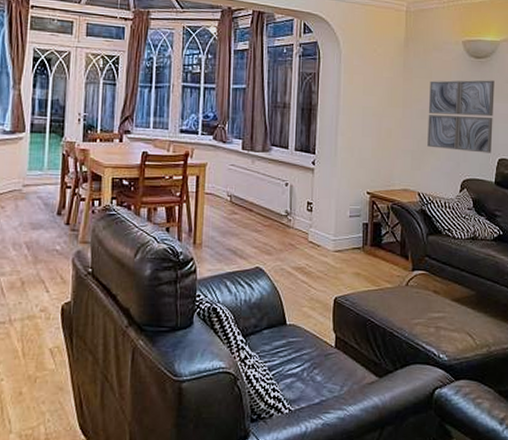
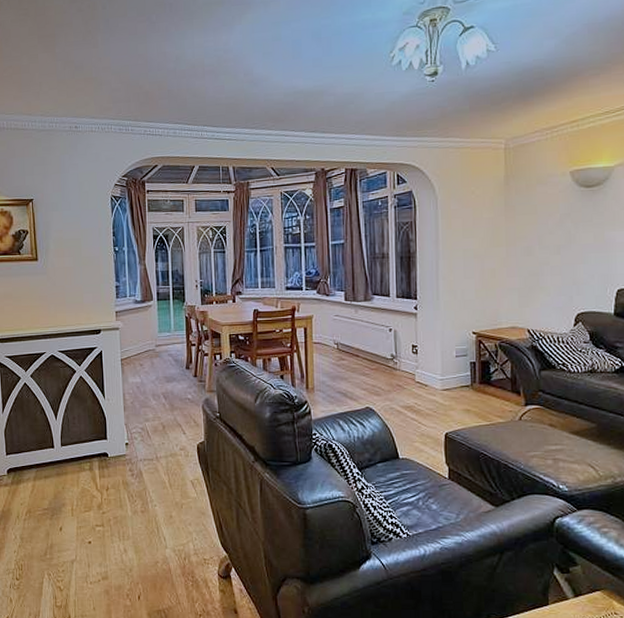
wall art: present [427,80,495,153] -> none [534,208,610,285]

